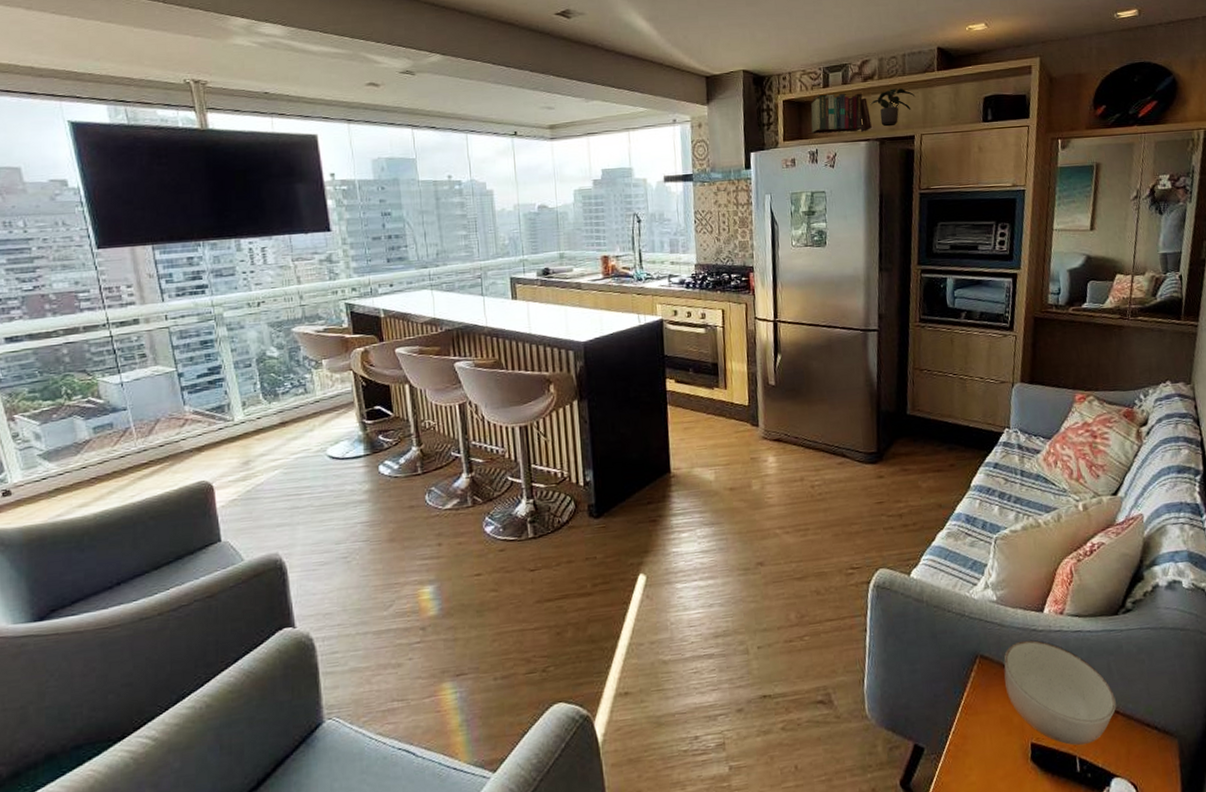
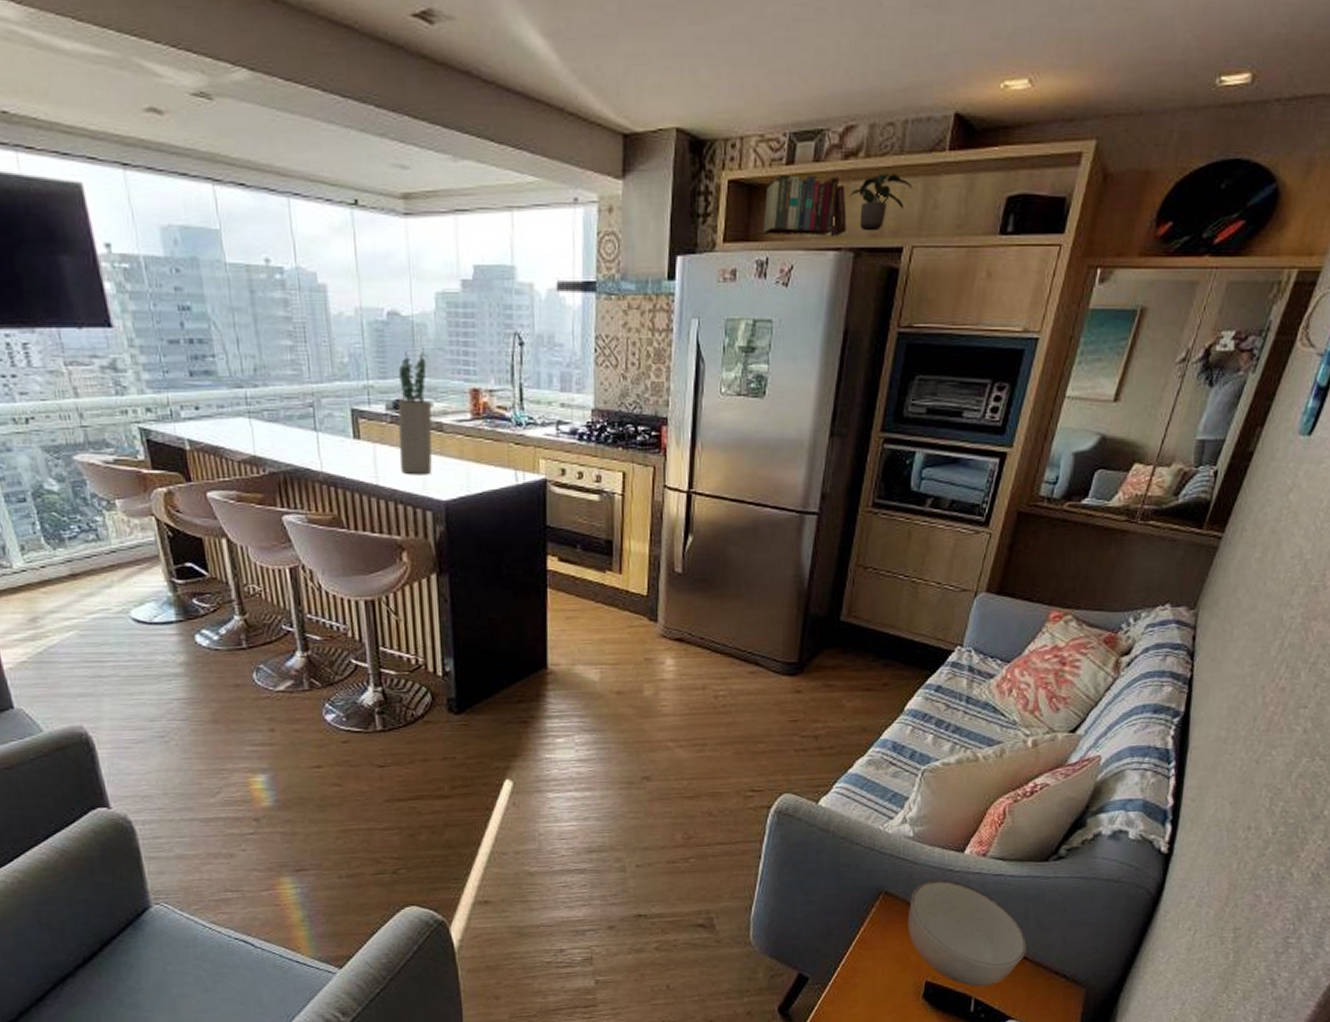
vase: none [546,229,573,324] -> present [397,348,433,475]

